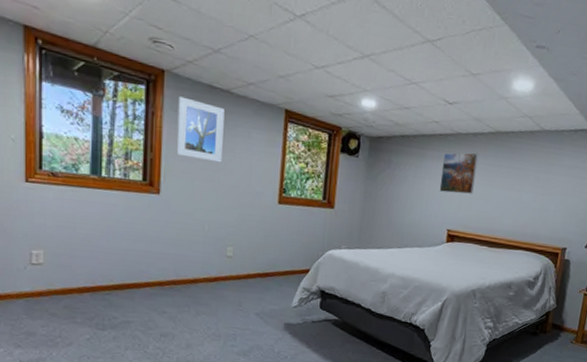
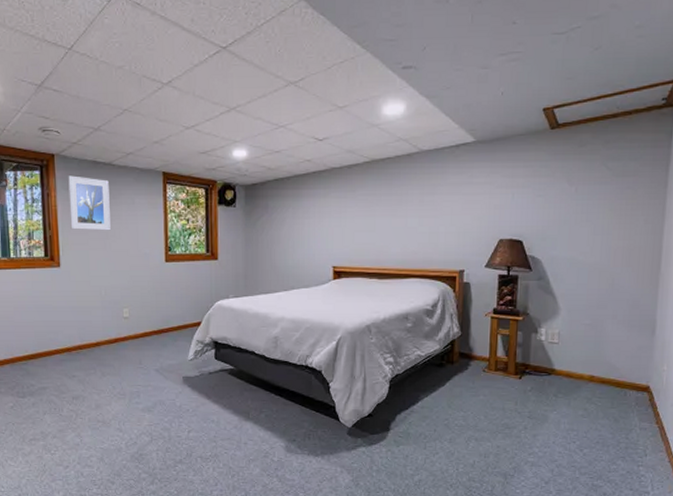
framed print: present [439,152,478,194] -> none [319,185,355,229]

